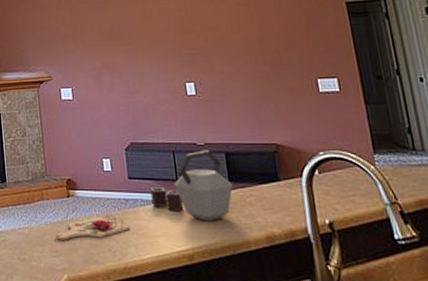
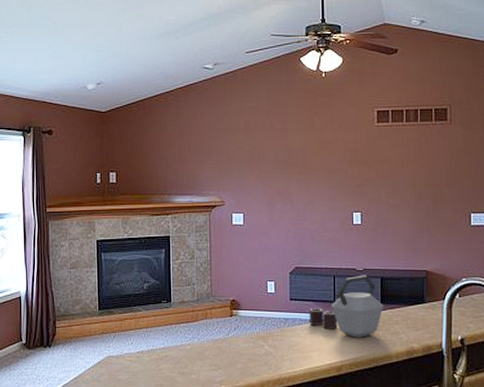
cutting board: present [55,215,130,240] -> none [216,332,287,355]

